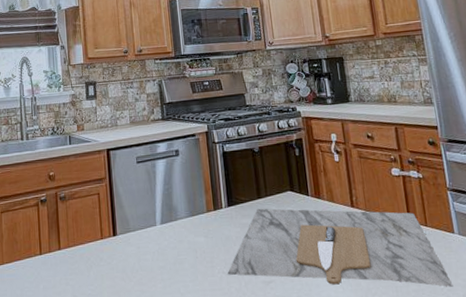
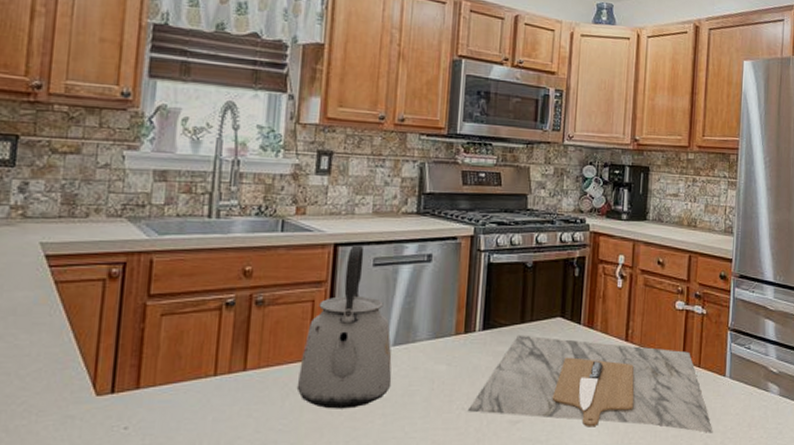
kettle: none [96,148,165,277] -> present [296,245,392,409]

